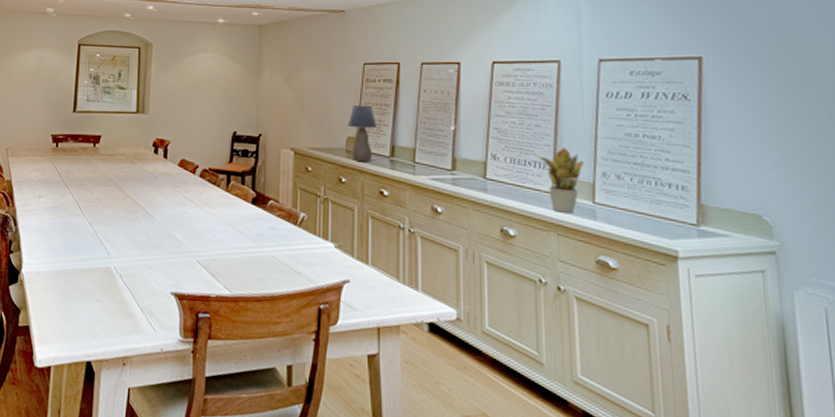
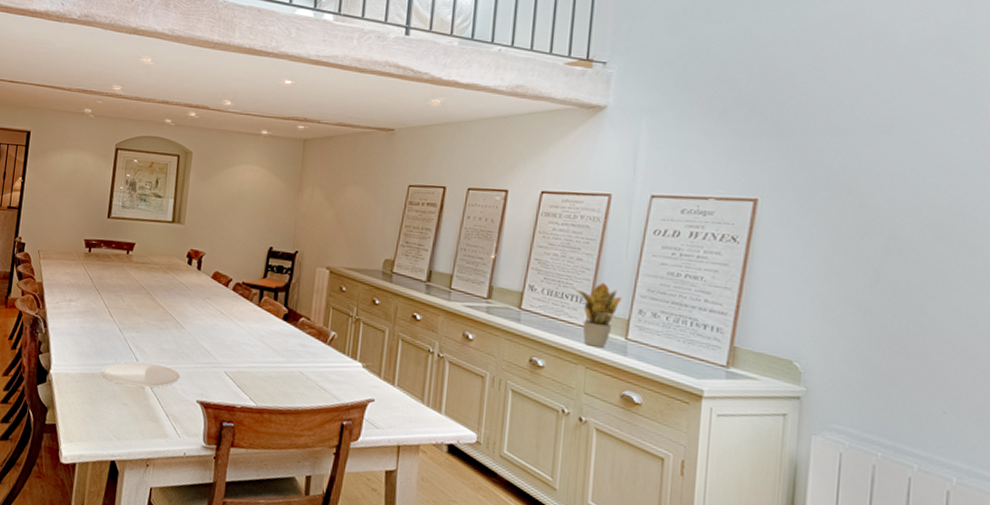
plate: none [73,255,153,282] -> present [101,361,181,388]
table lamp: present [347,103,378,163] -> none [386,226,417,286]

